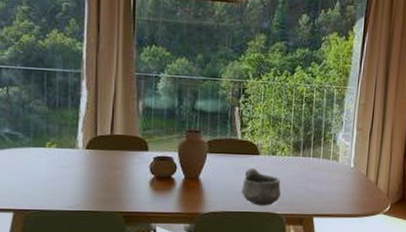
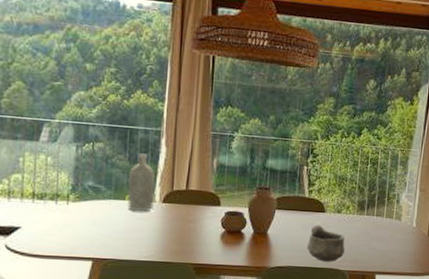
bottle: none [47,97,77,159] -> present [127,153,155,212]

